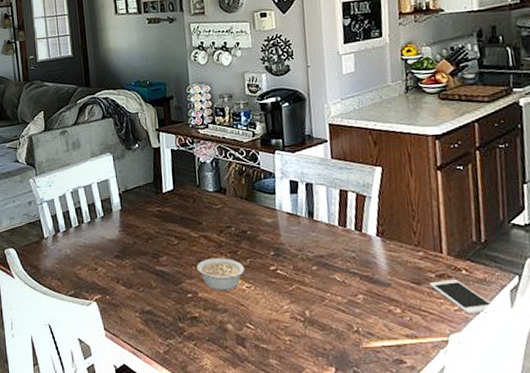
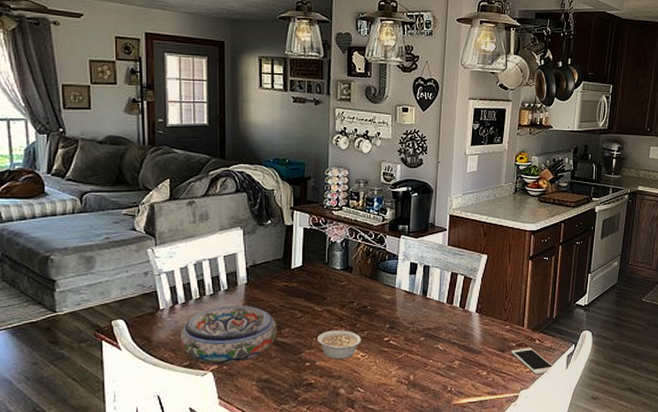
bowl: none [64,232,155,294] -> present [180,305,277,364]

